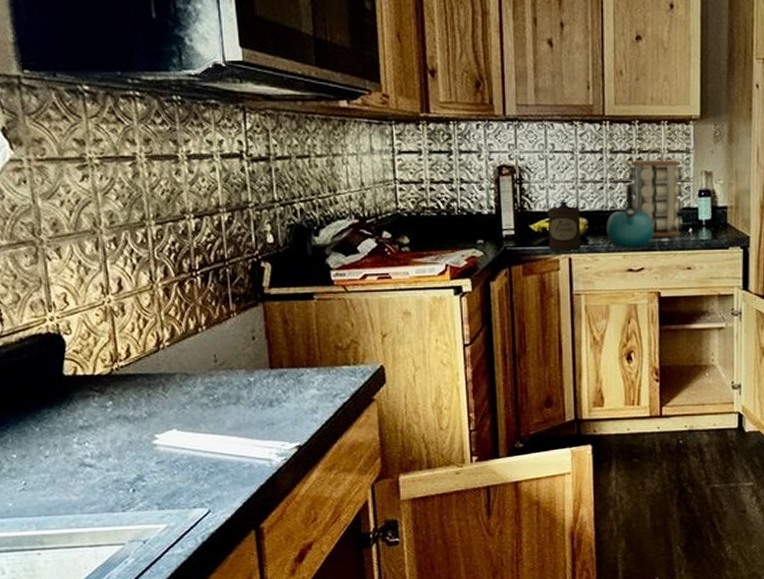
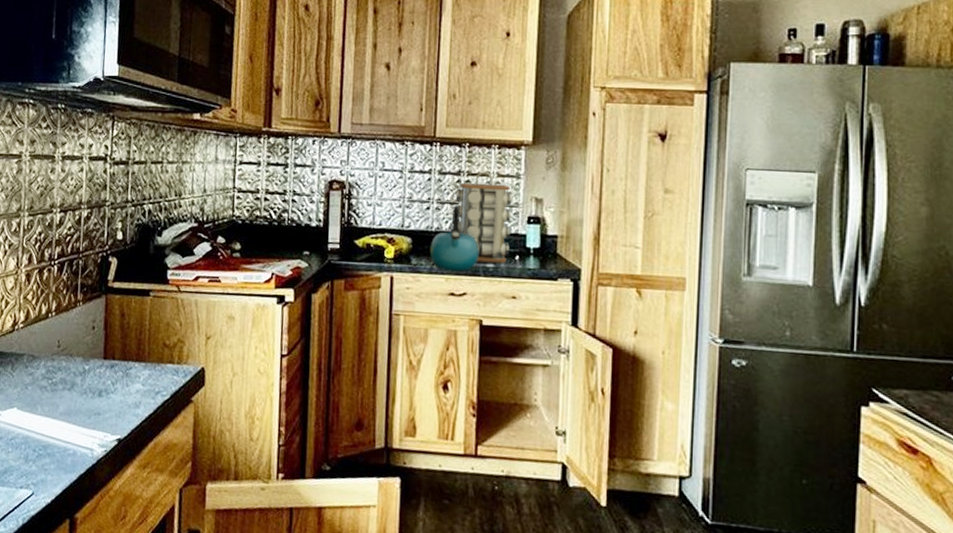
canister: present [547,201,581,251] -> none [372,219,406,269]

